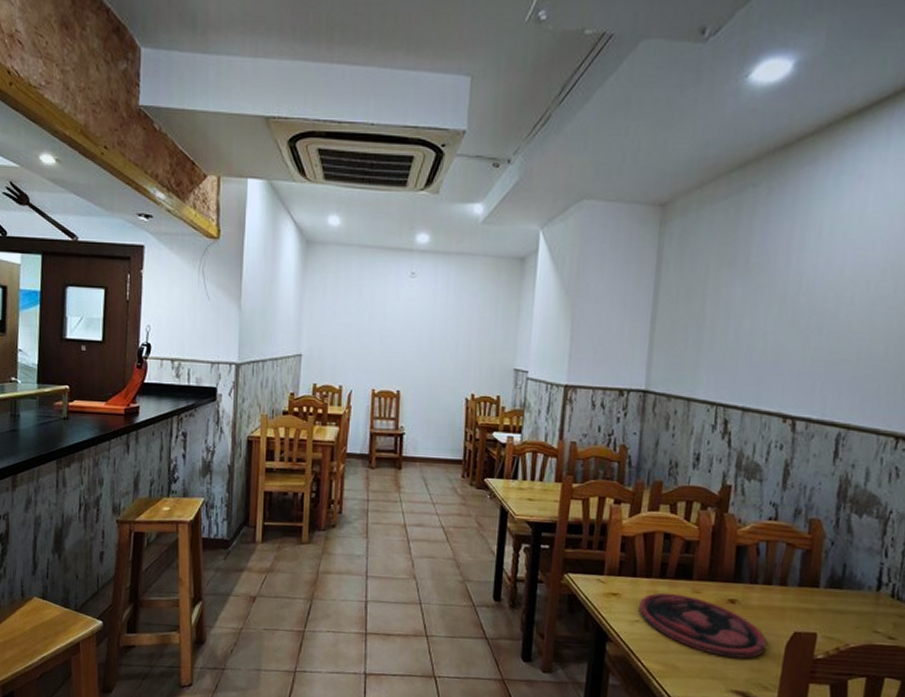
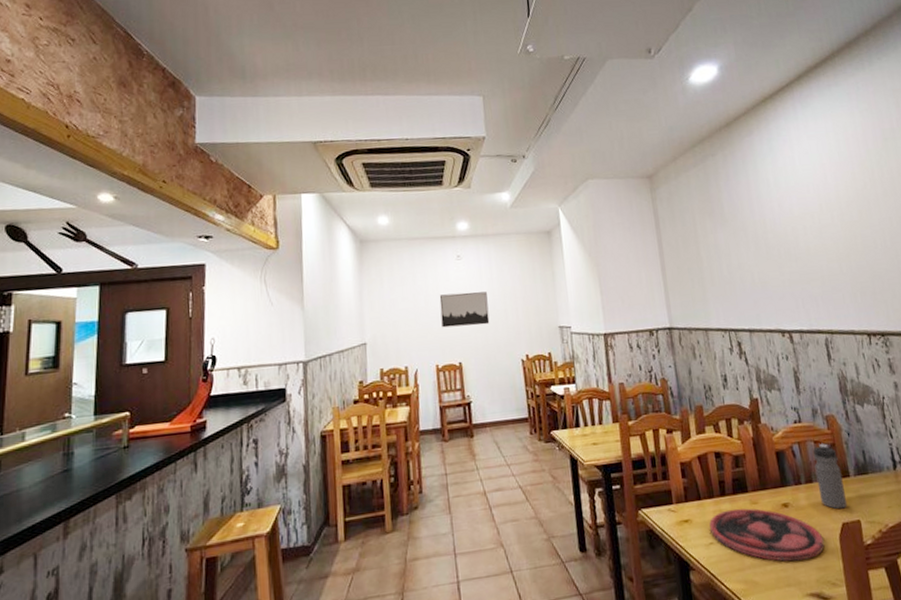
wall art: none [384,314,439,355] -> present [439,291,490,328]
water bottle: none [775,547,811,618] -> present [813,443,848,510]

